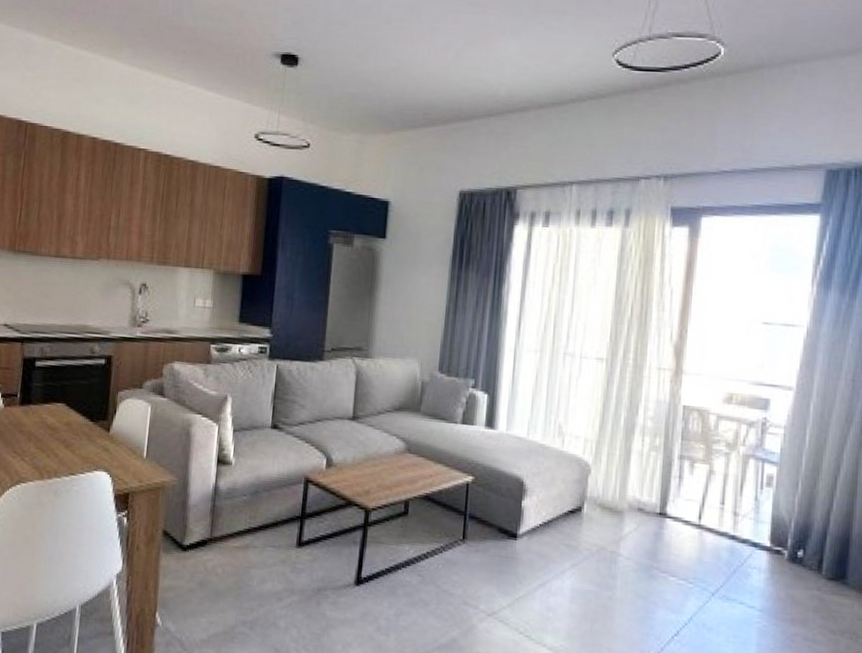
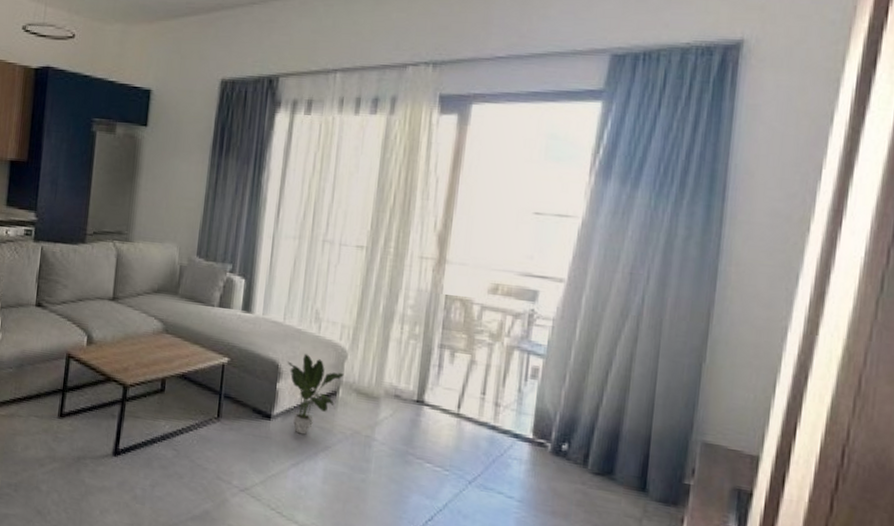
potted plant: none [531,469,588,553] -> present [287,354,344,435]

